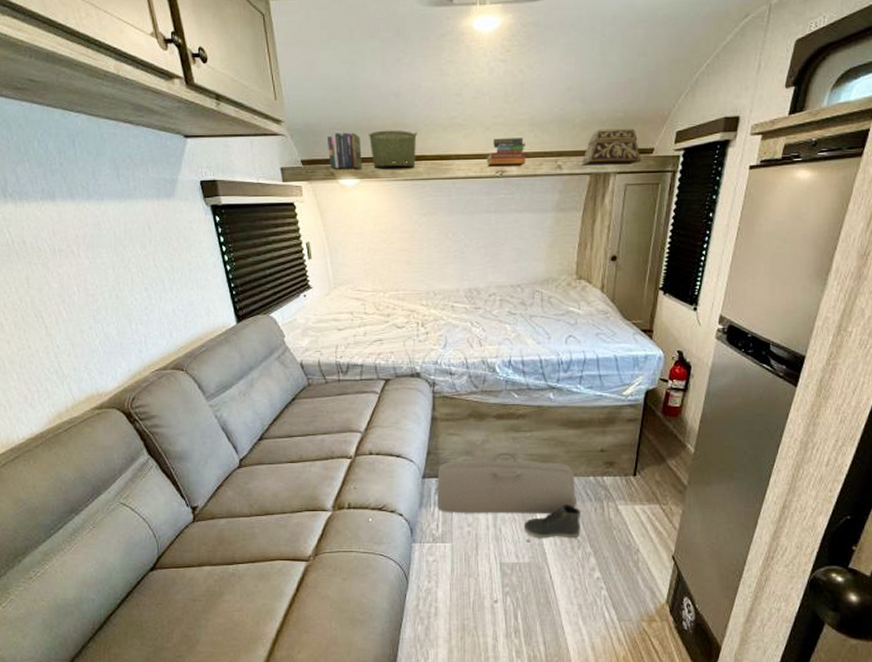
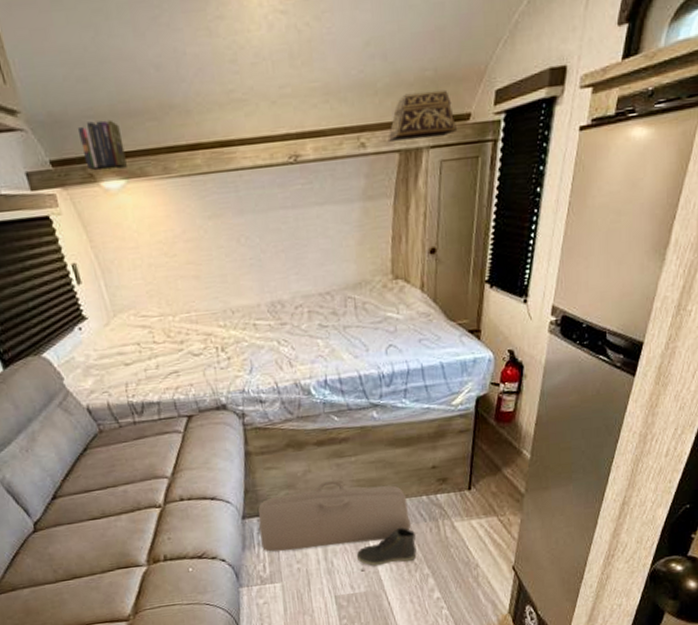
basket: present [368,130,417,171] -> none [128,113,192,166]
books: present [487,138,527,168] -> none [276,111,324,153]

